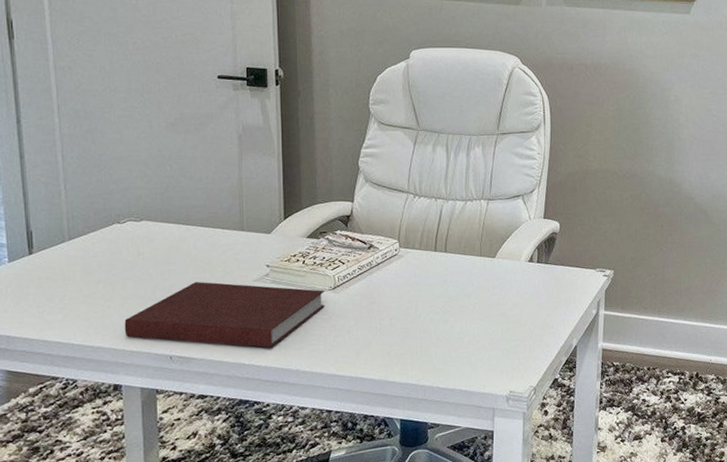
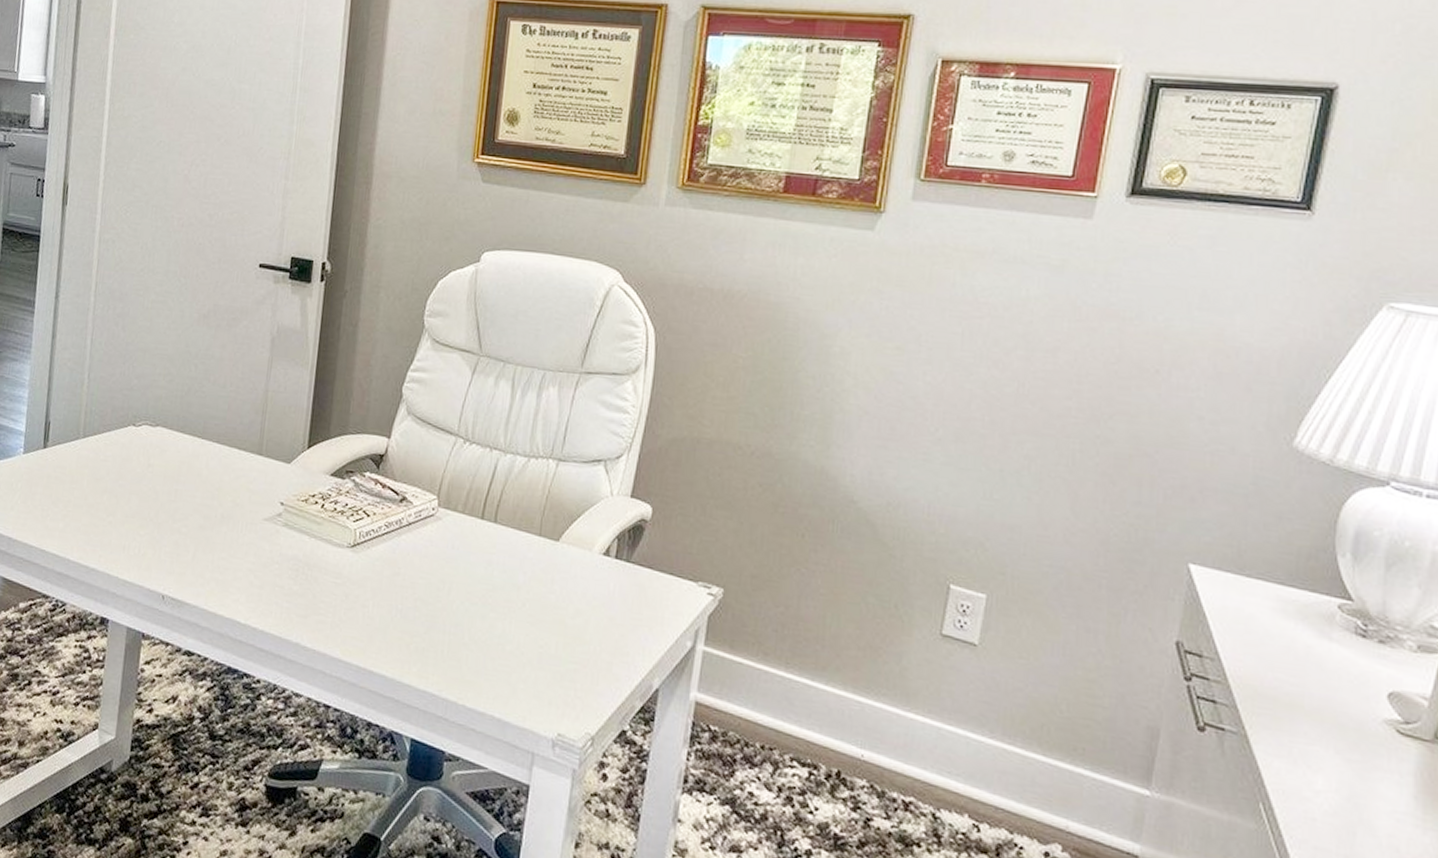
notebook: present [124,281,325,348] -> none [121,508,342,609]

